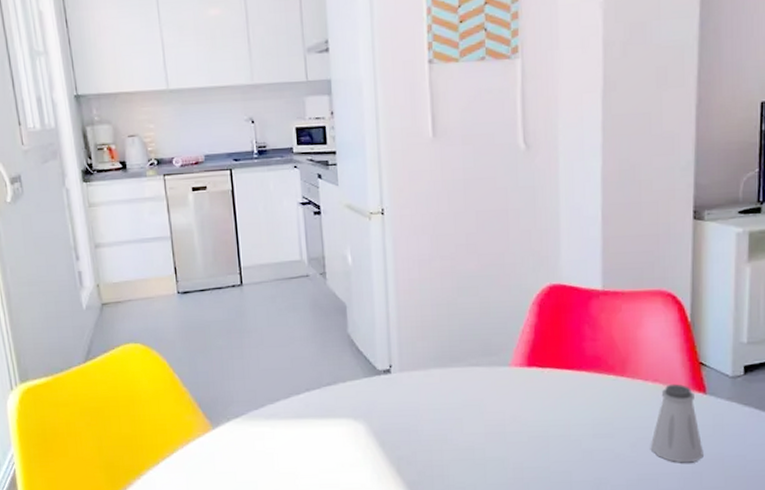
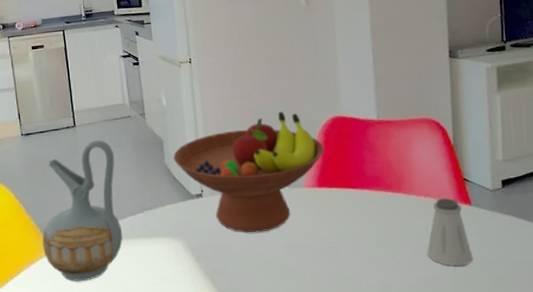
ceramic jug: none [200,302,295,465] -> present [42,140,123,281]
fruit bowl: none [358,276,537,417] -> present [173,111,324,233]

